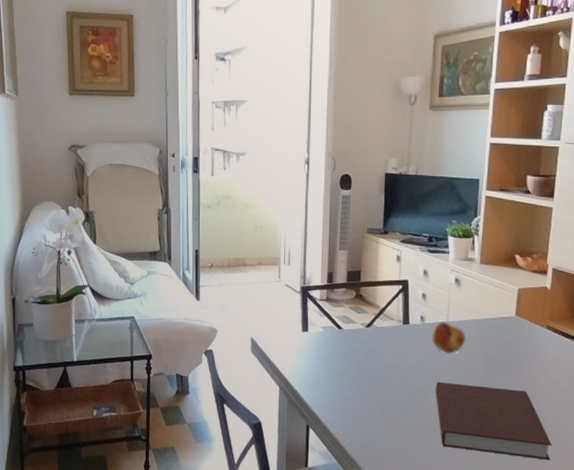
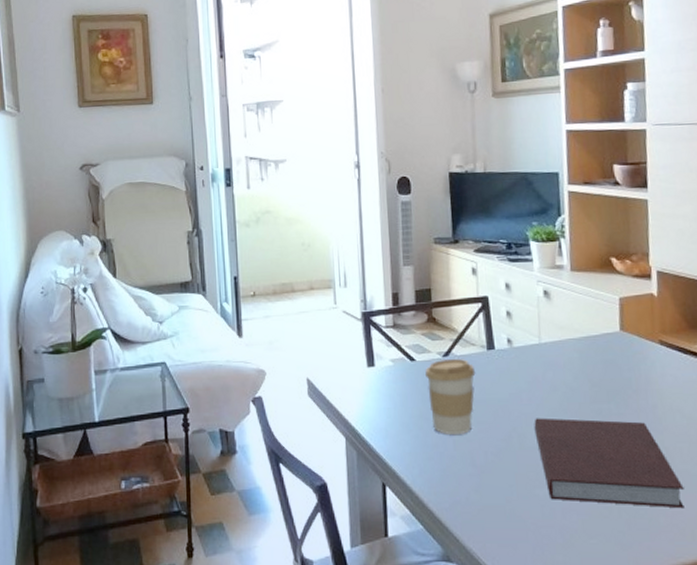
coffee cup: none [350,329,392,391] -> present [425,358,476,434]
fruit: present [432,322,465,353] -> none [523,344,564,382]

